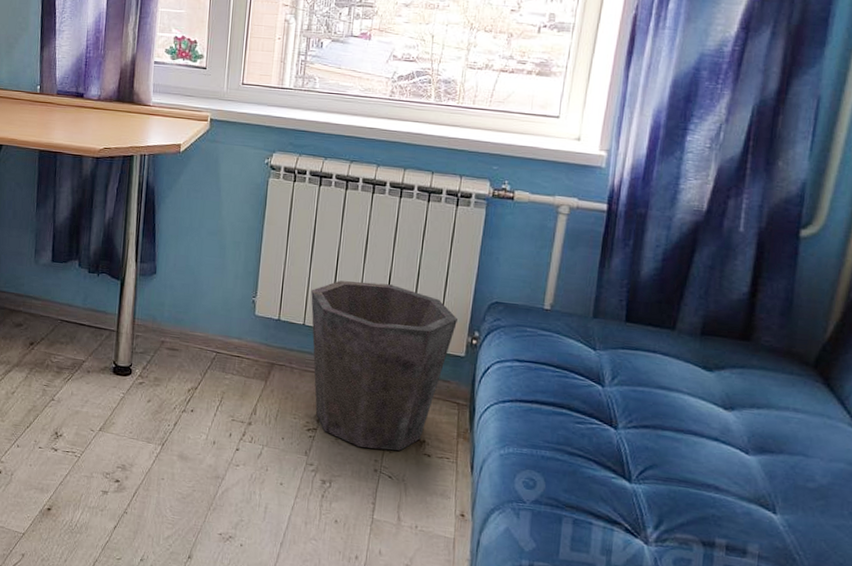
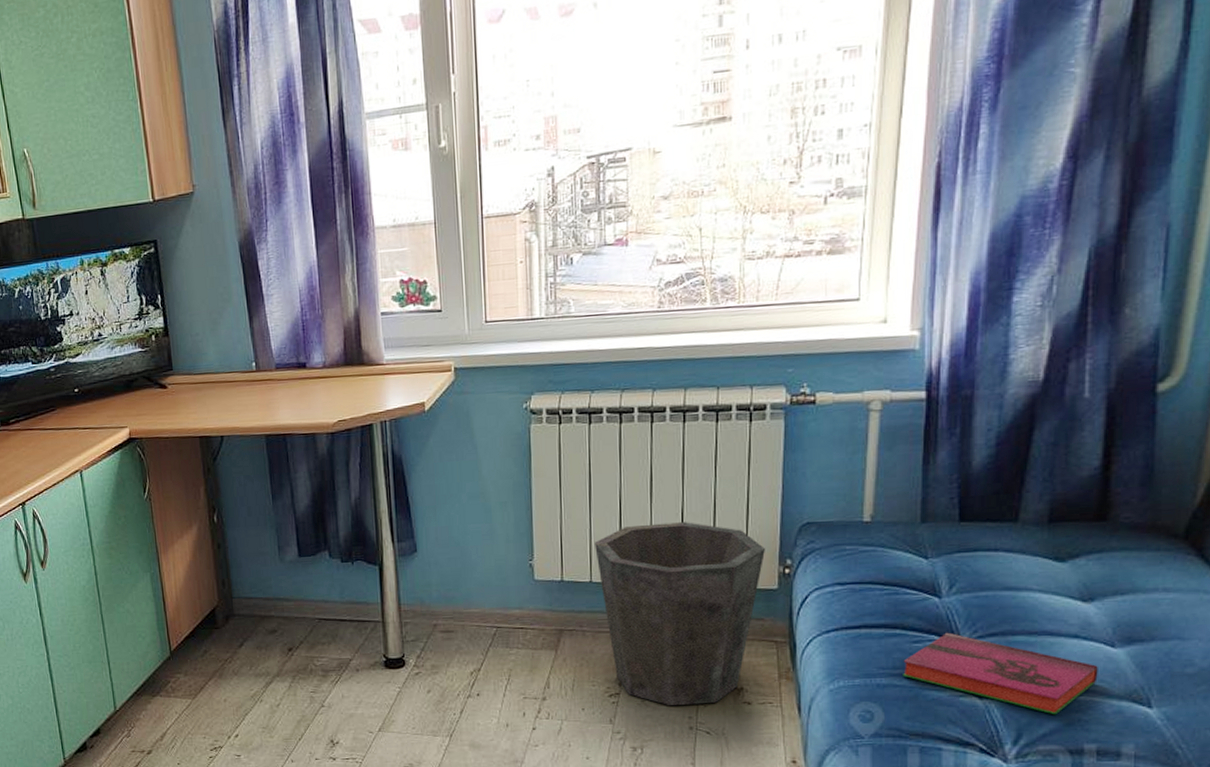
hardback book: none [565,418,733,508] -> present [903,632,1098,715]

